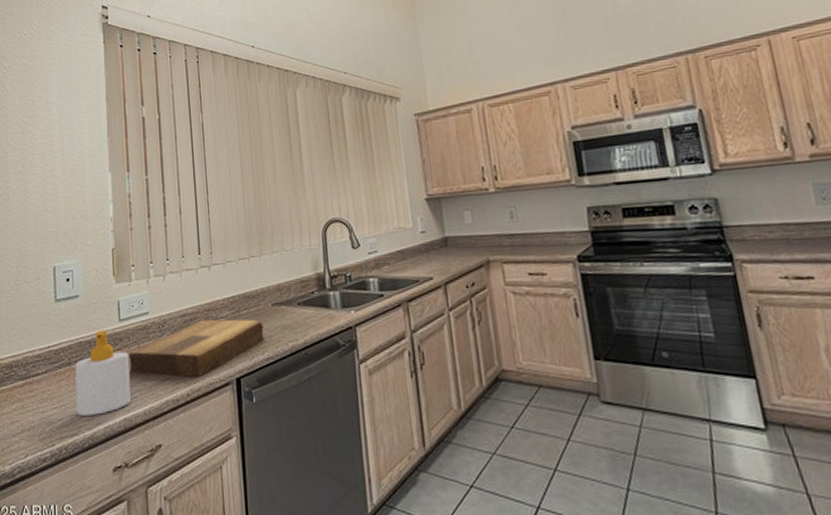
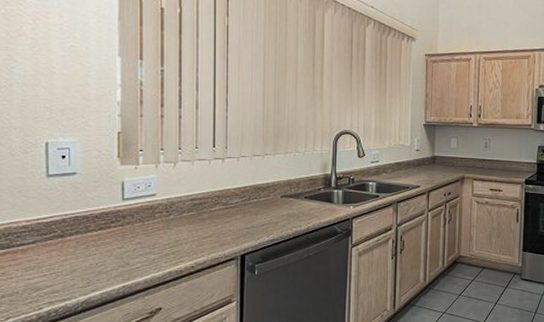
soap bottle: present [75,330,131,416] -> none [69,207,131,283]
cutting board: present [128,319,264,378] -> none [131,205,271,253]

